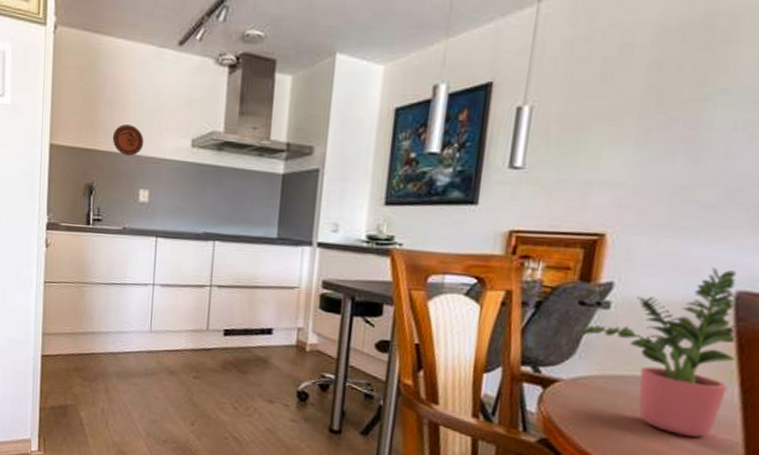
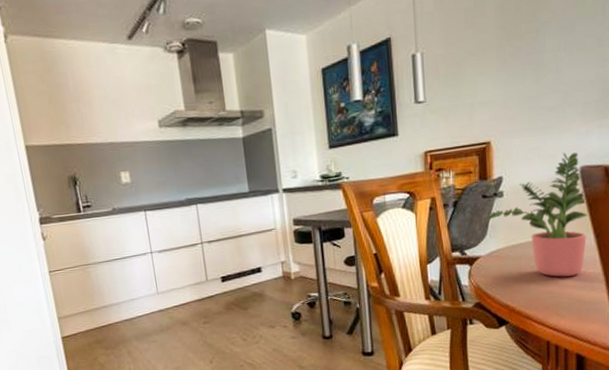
decorative plate: present [112,124,144,157] -> none [84,116,116,145]

